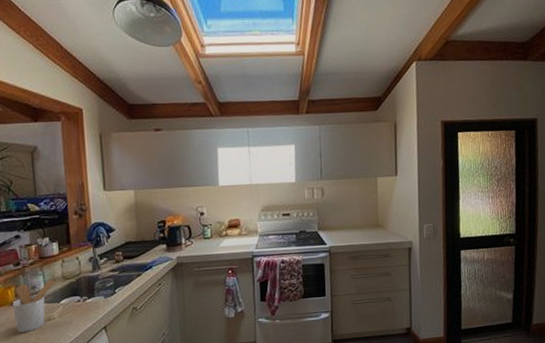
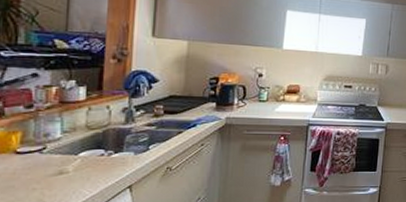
utensil holder: present [12,279,55,333] -> none [14,128,76,186]

